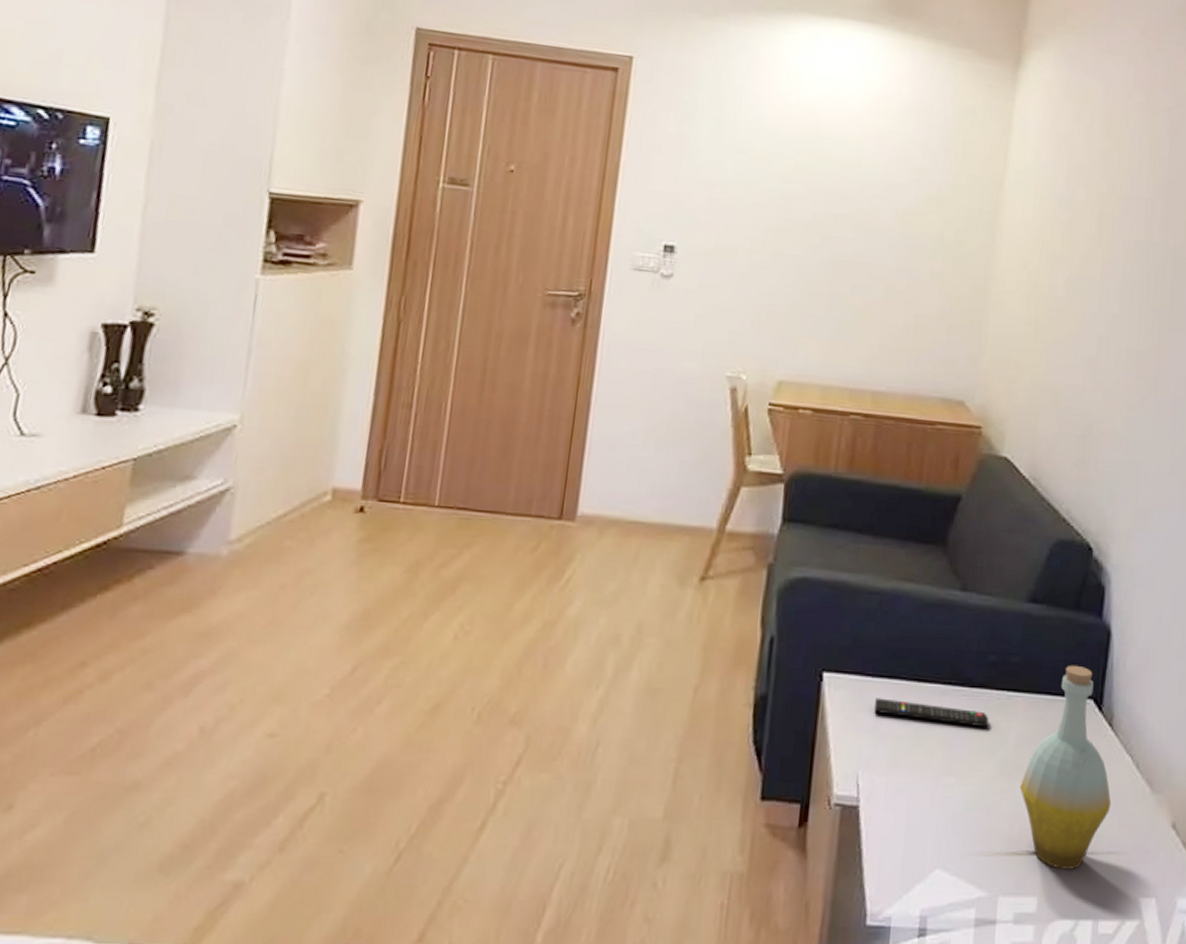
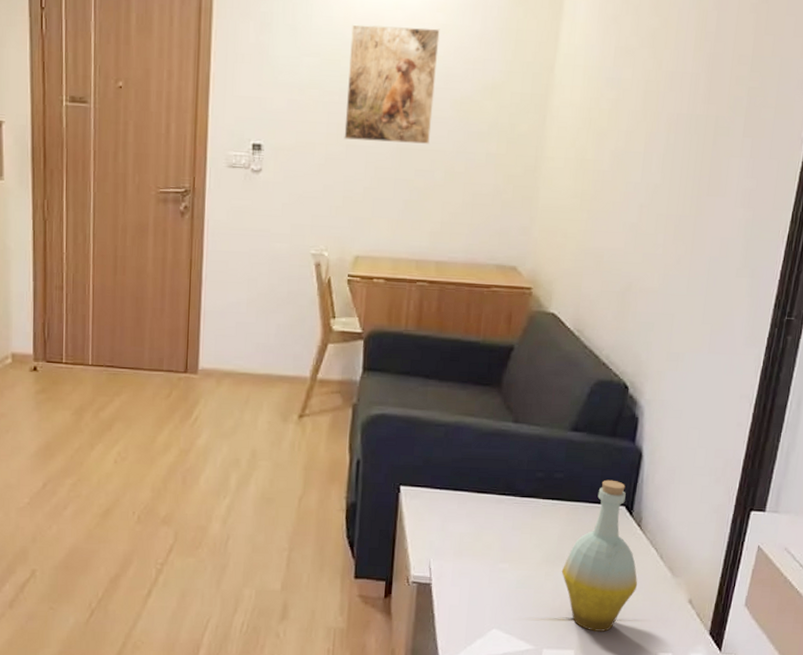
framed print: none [771,122,882,257] -> present [344,24,440,144]
remote control: present [874,698,988,728] -> none [442,505,536,528]

